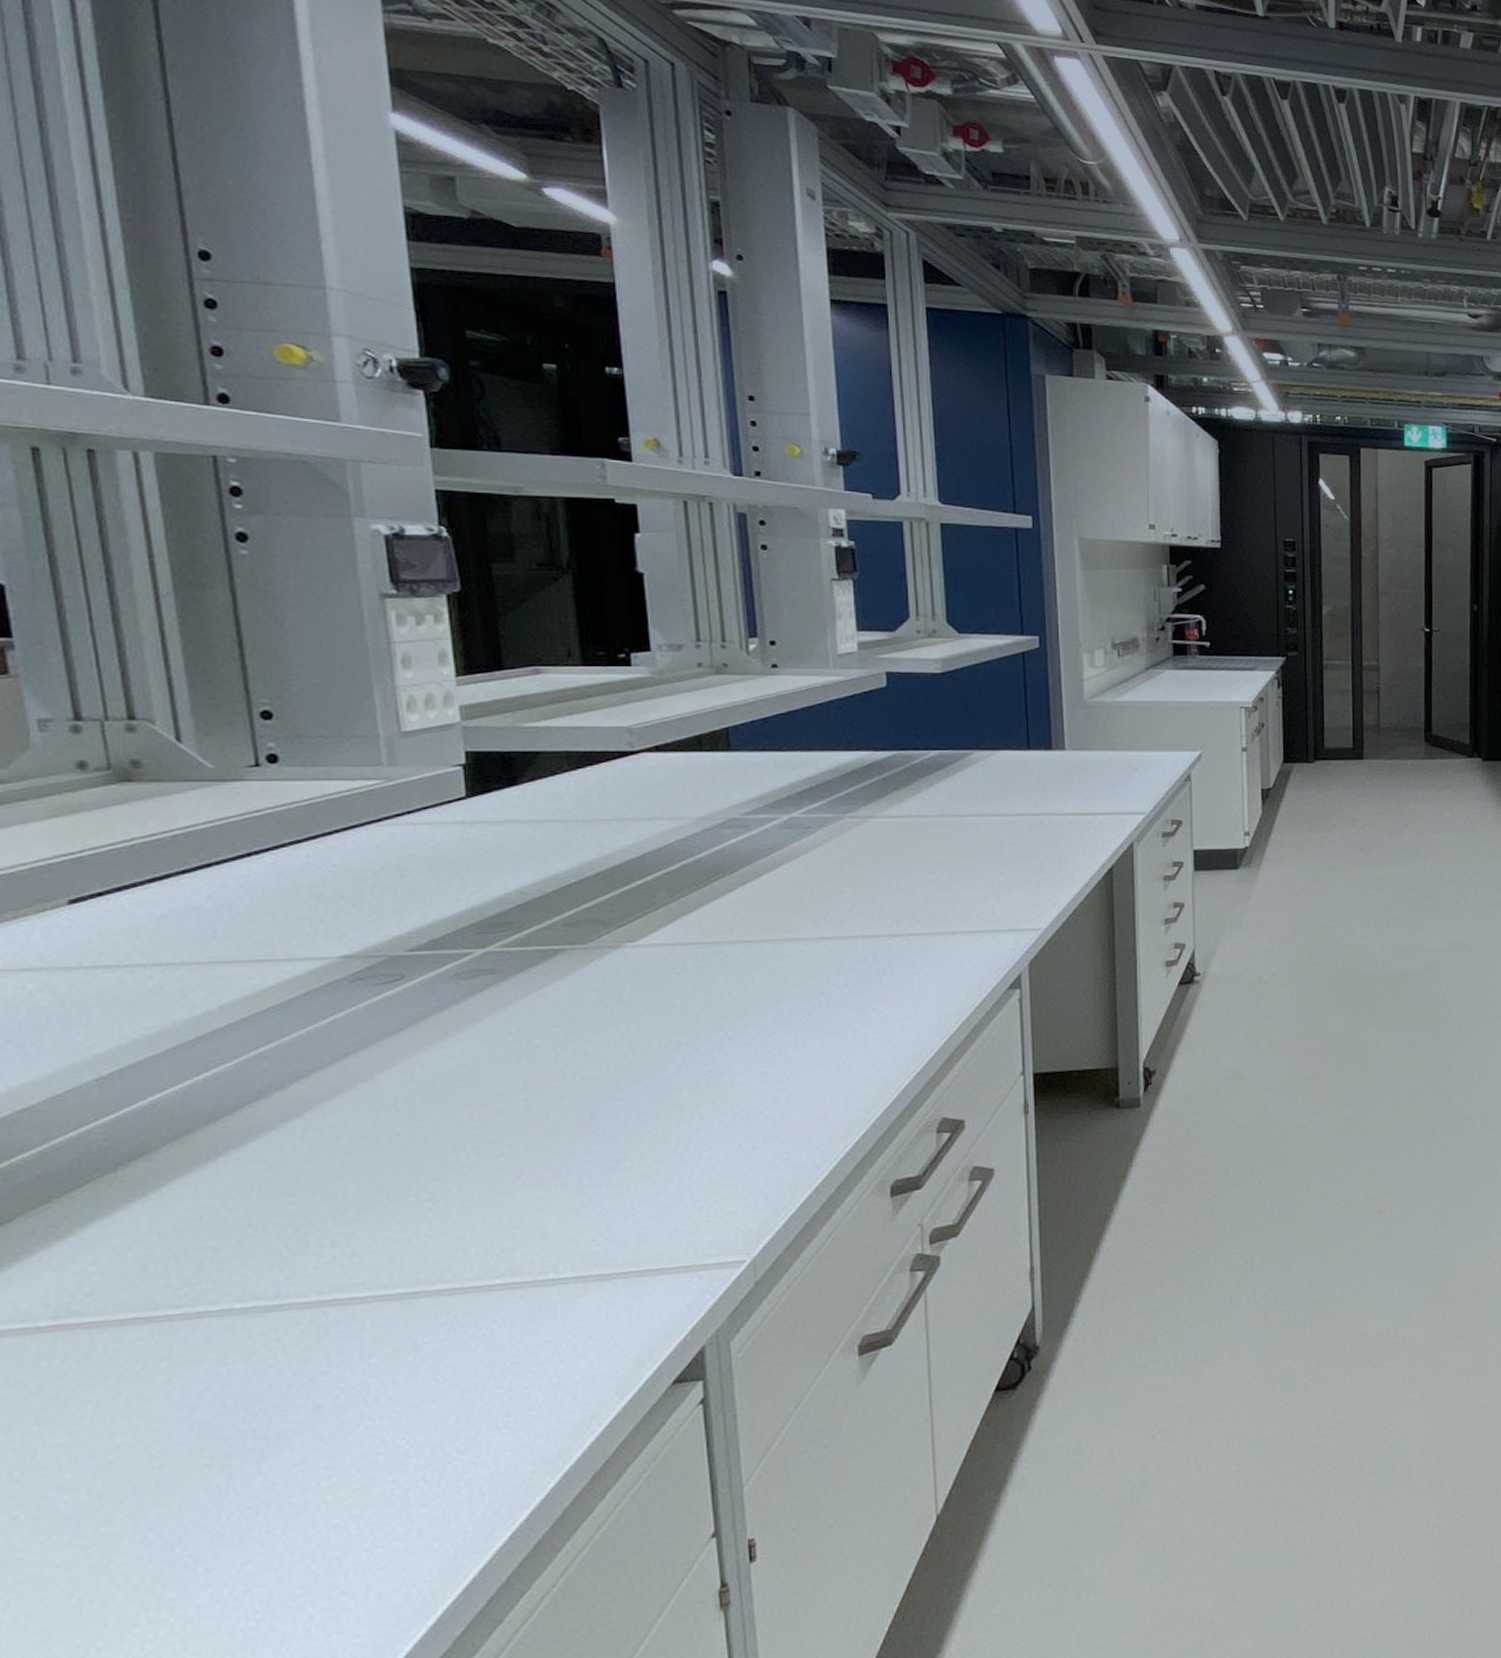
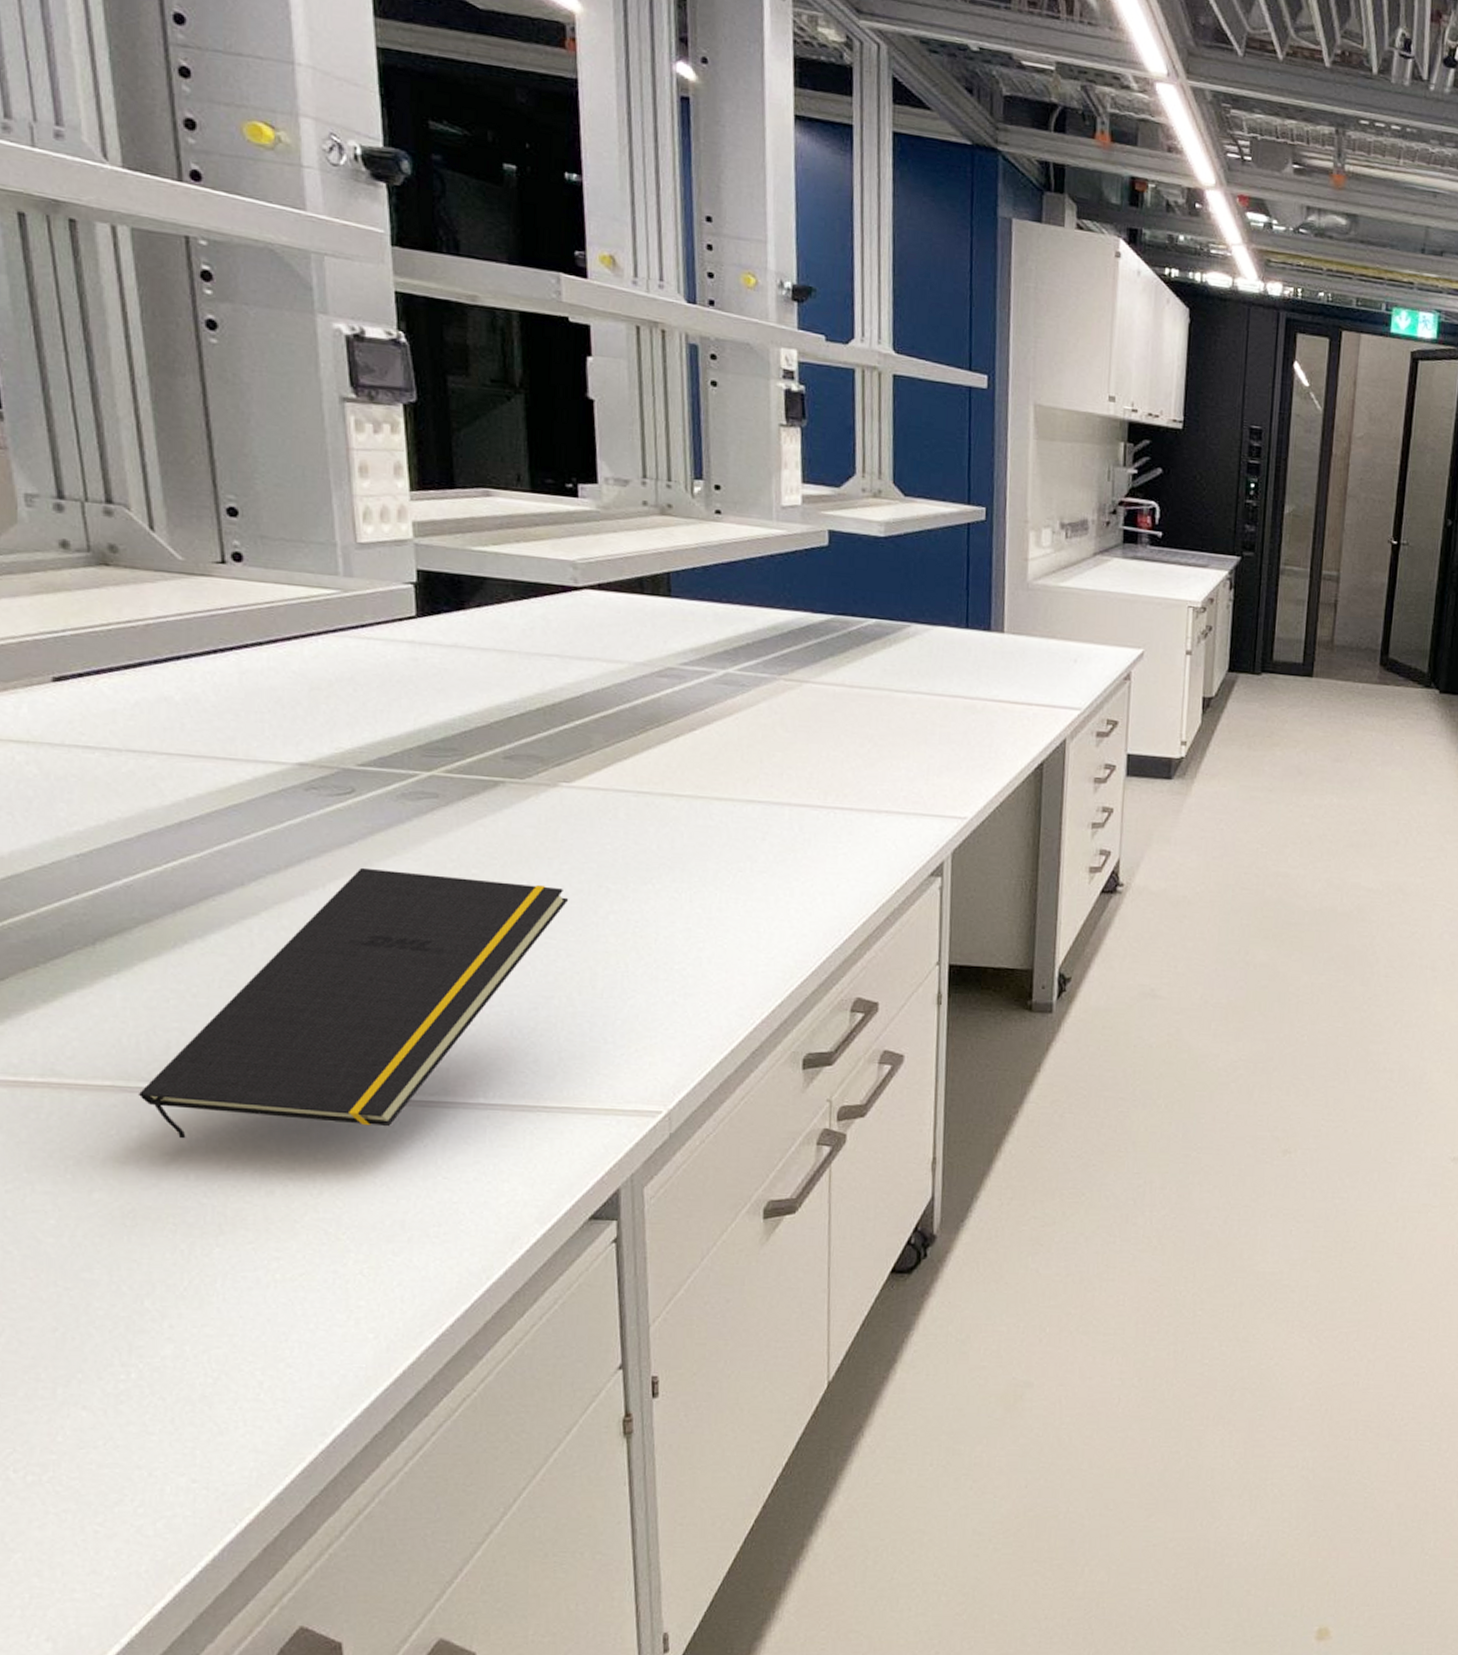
notepad: none [166,1047,638,1364] -> present [138,867,569,1139]

